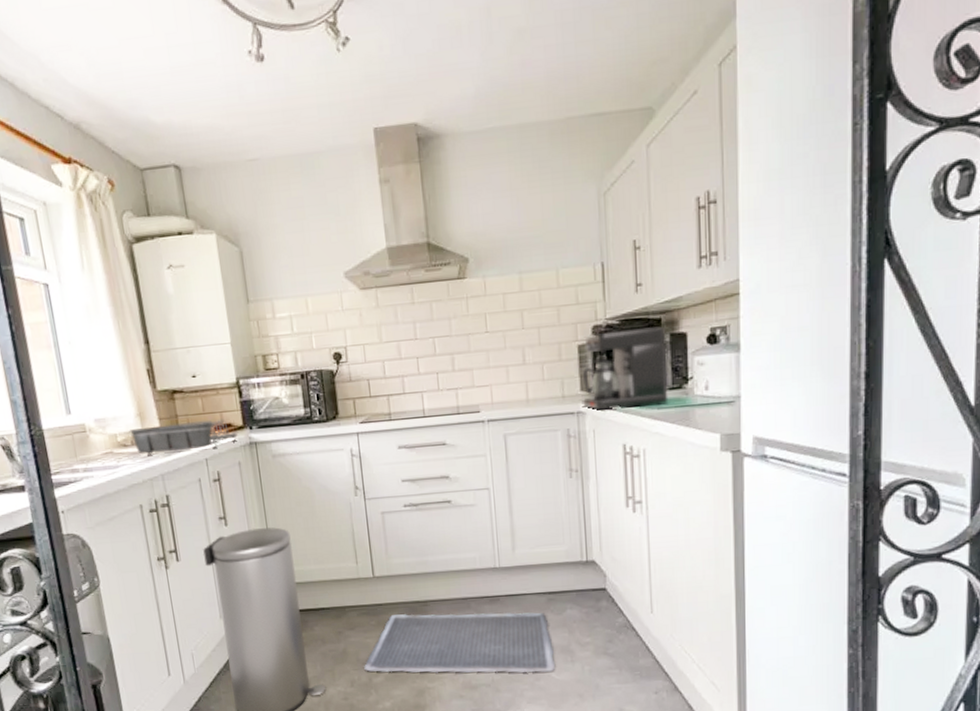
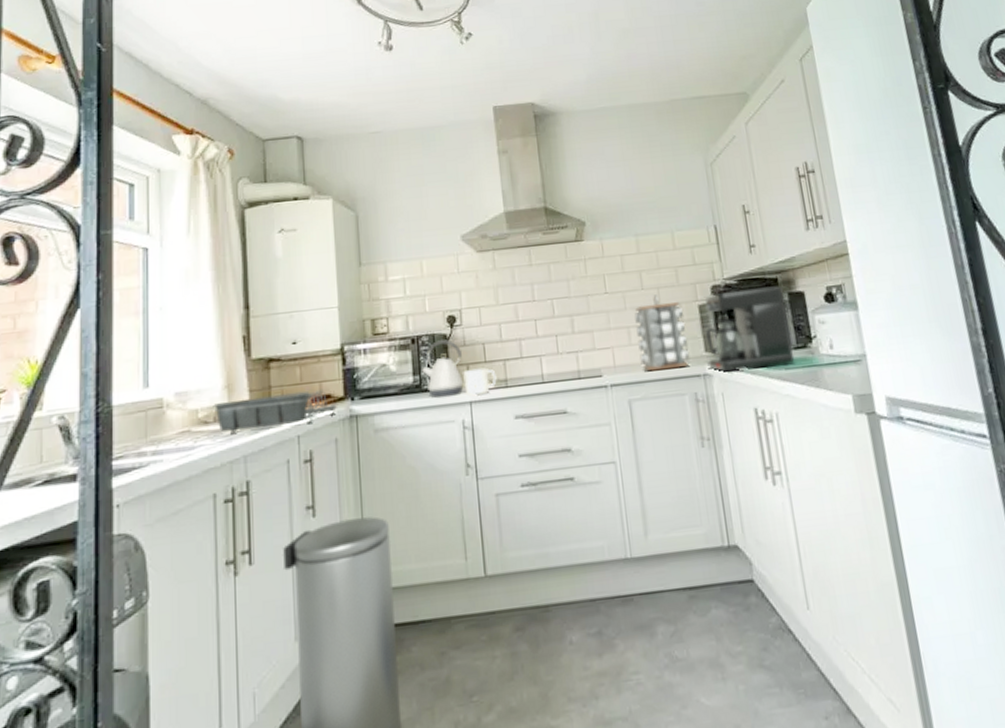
kettle: none [310,374,353,430] -> present [420,339,466,399]
mug: none [350,402,382,428] -> present [463,367,497,397]
floor mat: present [364,612,556,673] -> none [472,614,705,708]
spice rack: none [514,334,565,409] -> present [634,294,690,372]

